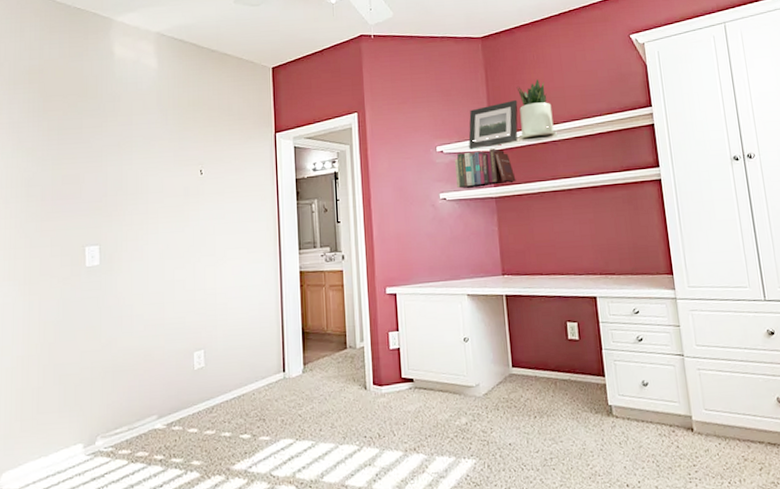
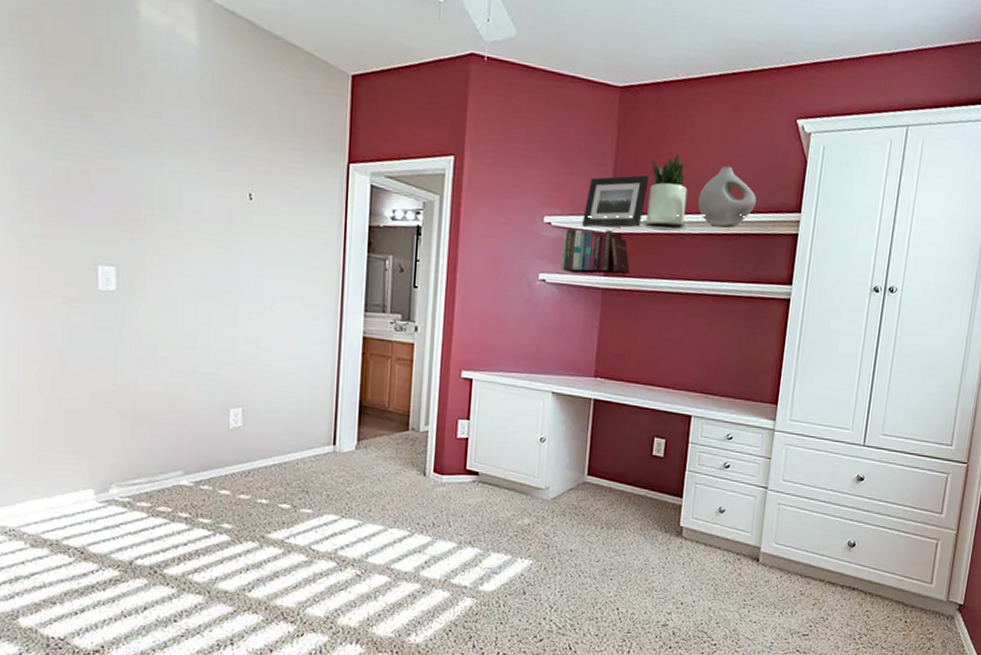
vase: none [562,81,612,131] -> present [698,166,756,229]

